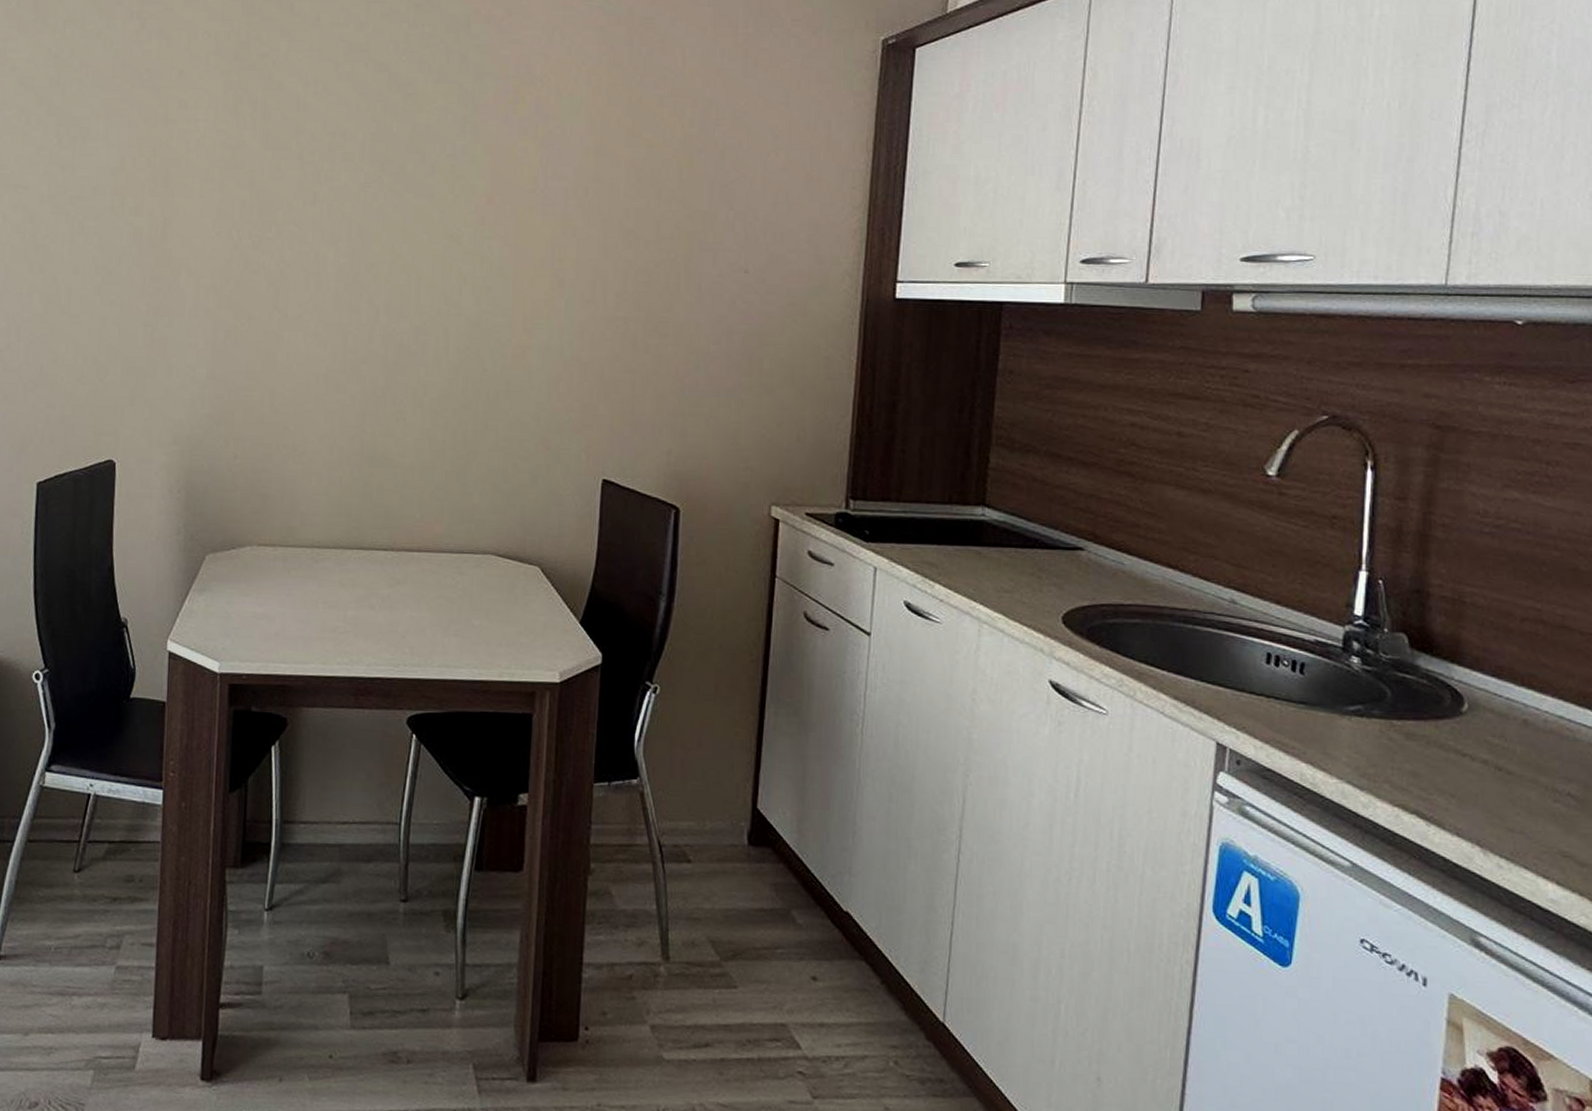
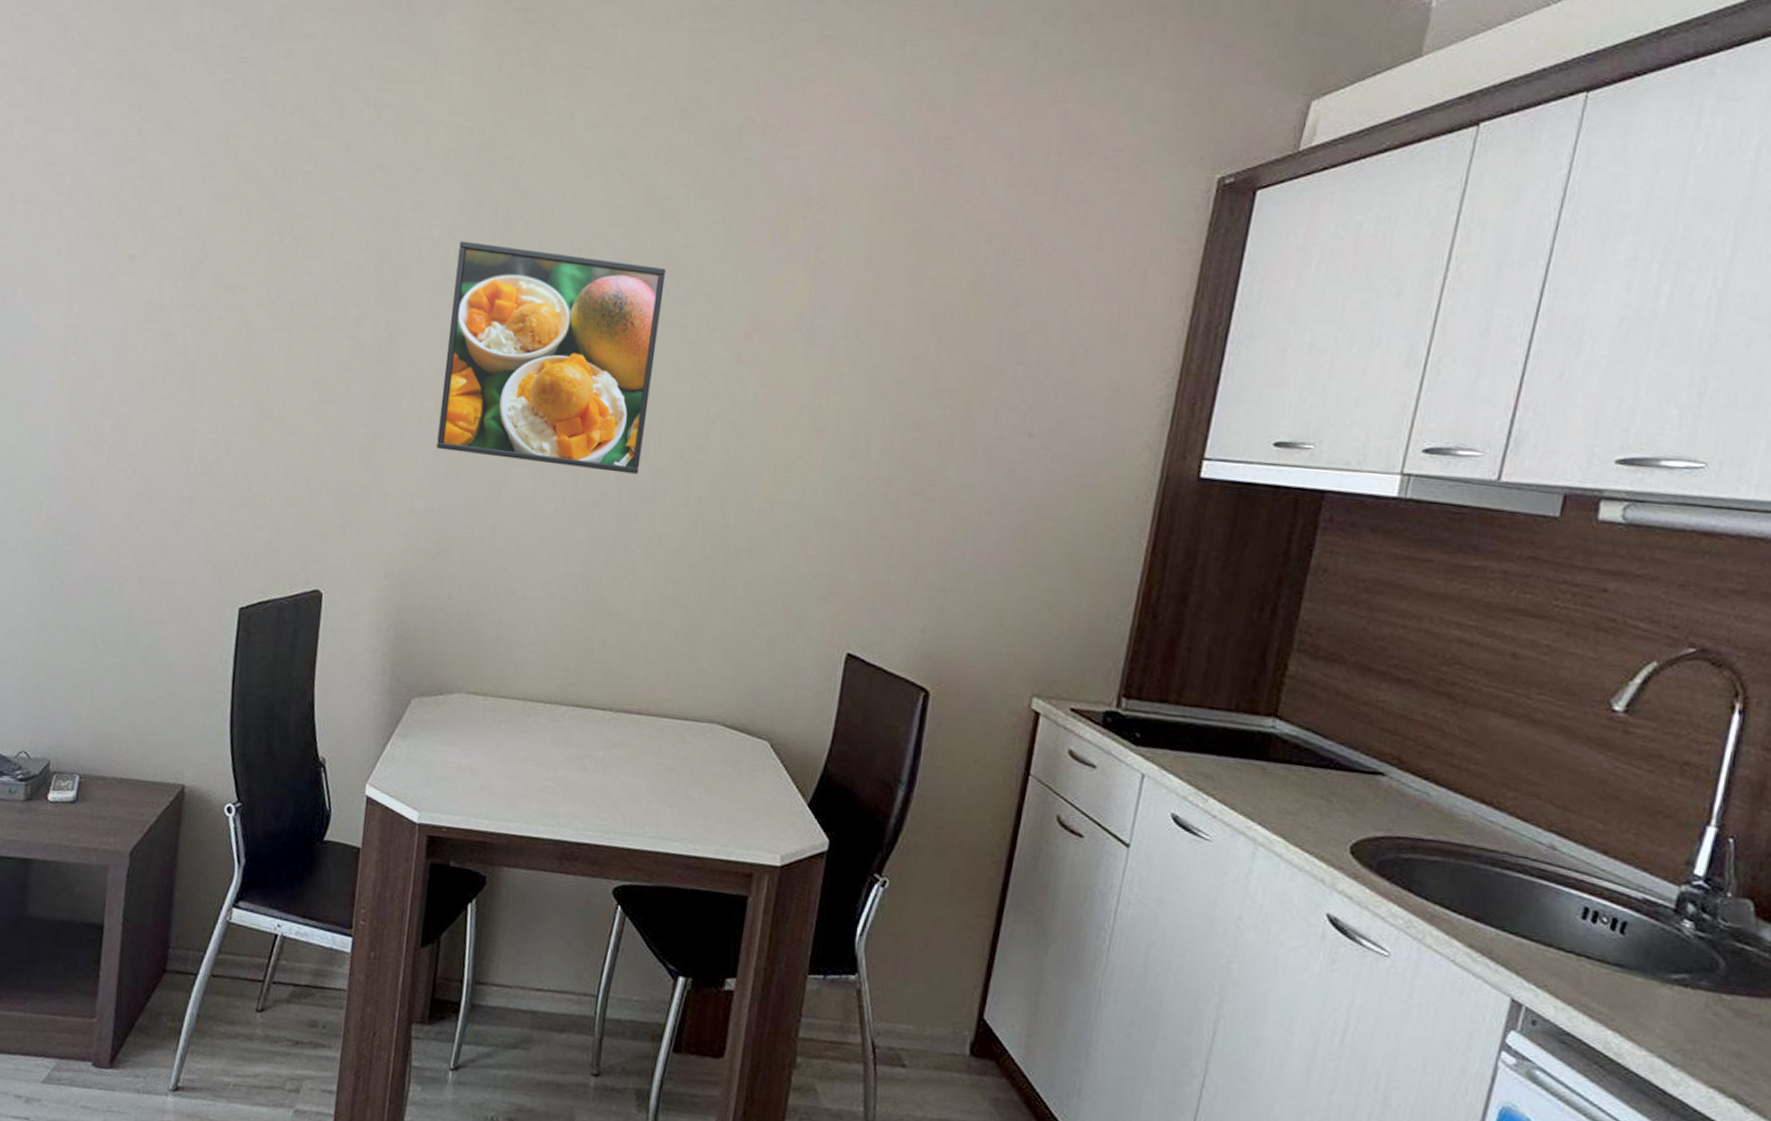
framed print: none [214,132,412,331] -> present [436,241,666,474]

